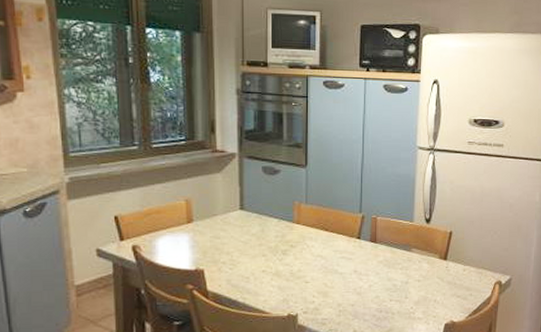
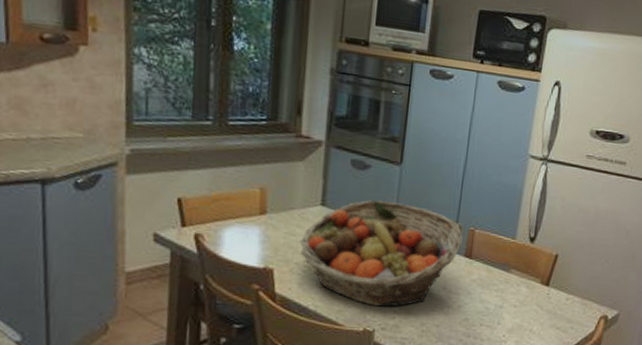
fruit basket: none [224,199,367,293] -> present [299,199,463,307]

